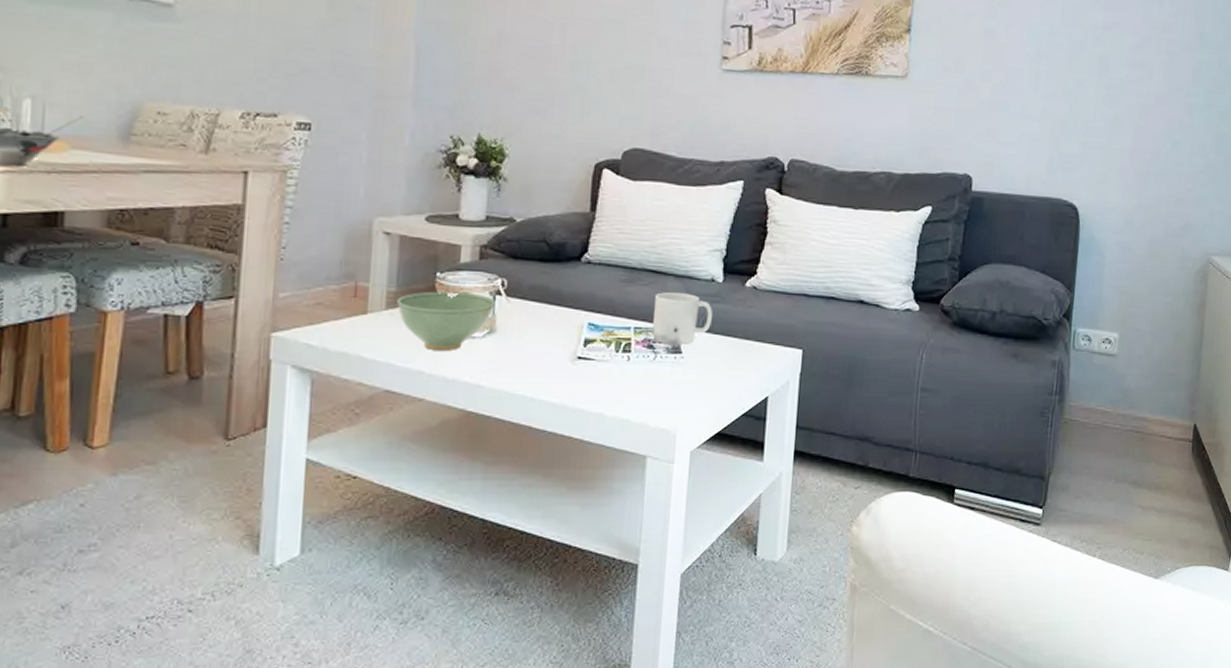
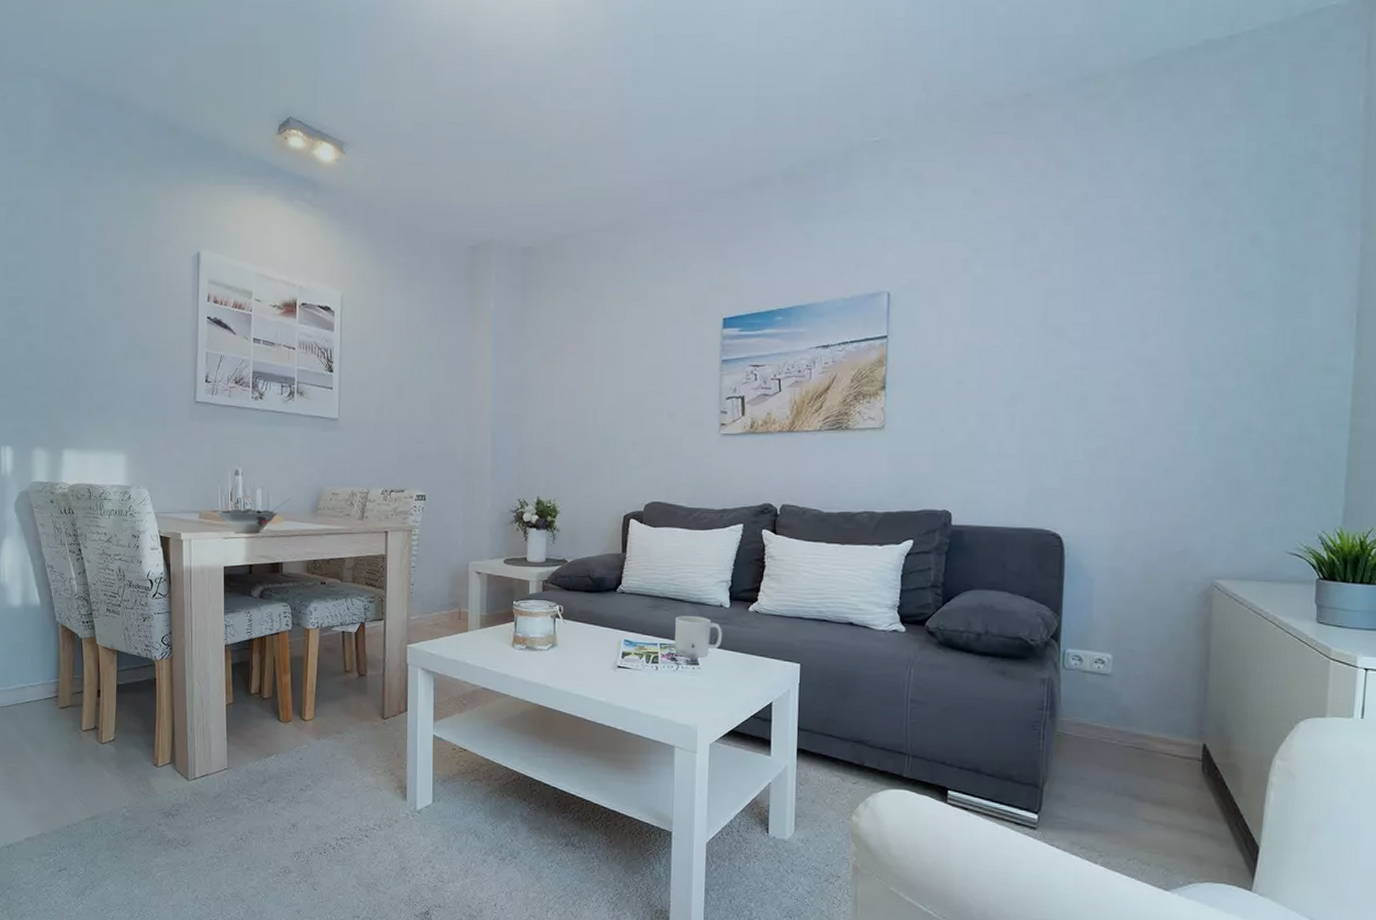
bowl: present [397,291,495,350] -> none [488,615,555,659]

